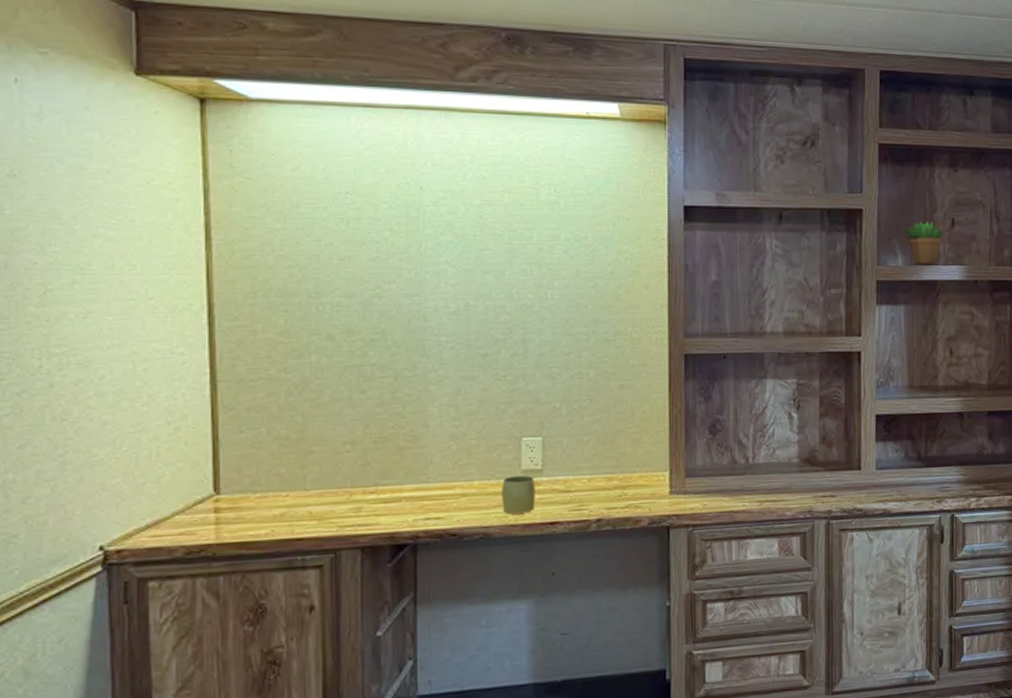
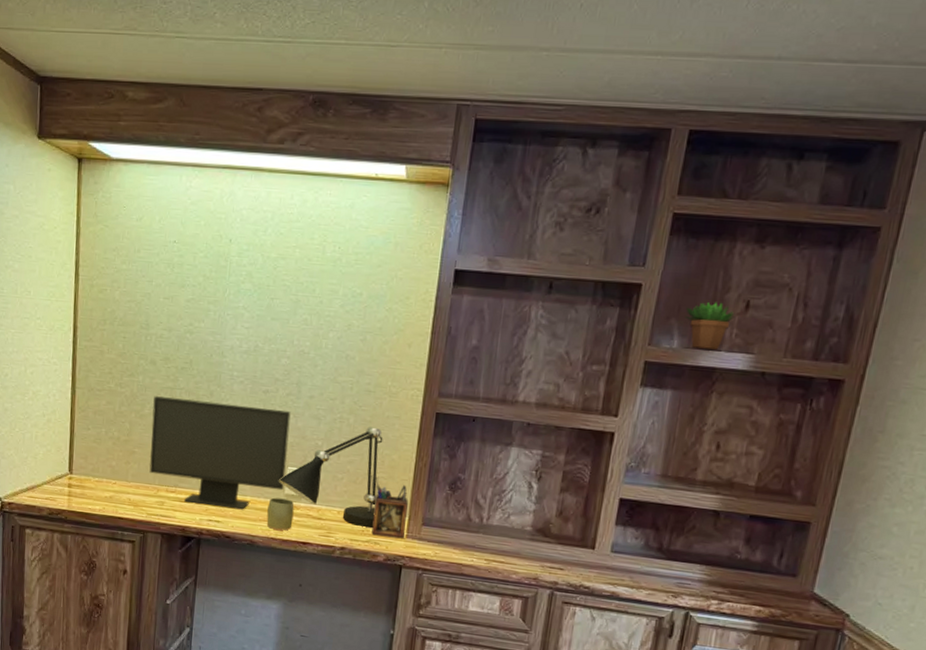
computer monitor: none [335,374,519,502] -> present [149,396,291,510]
desk lamp: none [513,379,633,491] -> present [279,427,383,528]
desk organizer: none [630,436,668,497] -> present [371,484,409,538]

